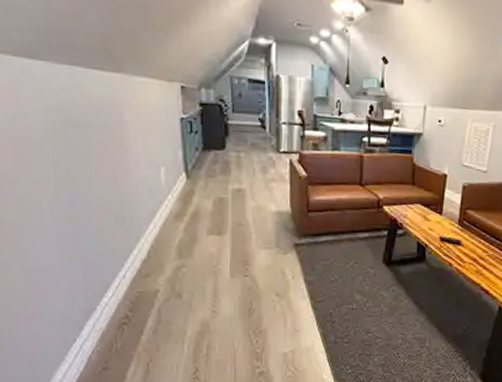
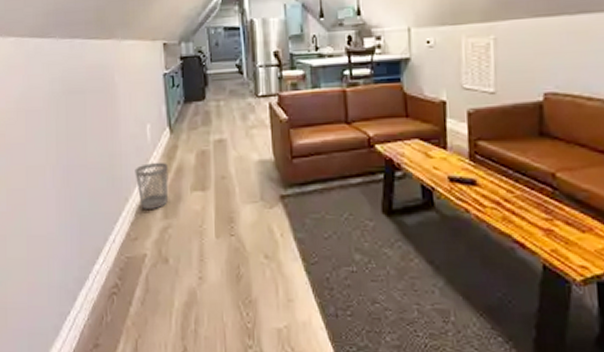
wastebasket: none [147,205,184,249] -> present [135,162,169,209]

